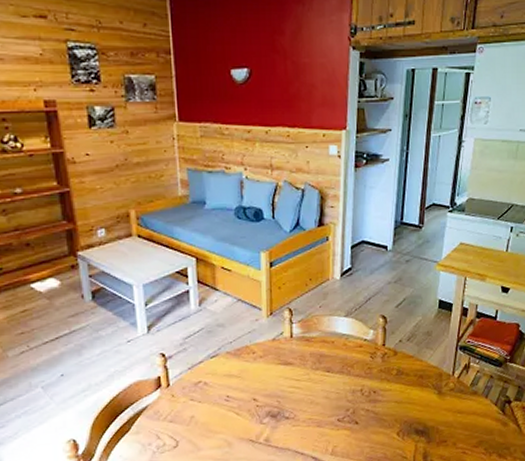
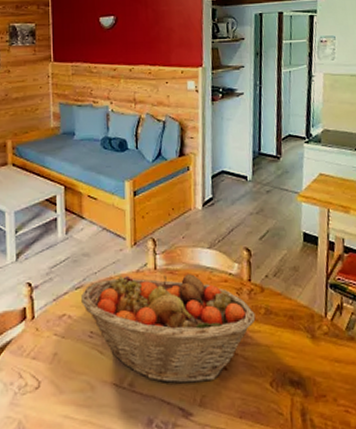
fruit basket: none [217,341,387,438] -> present [81,274,256,385]

